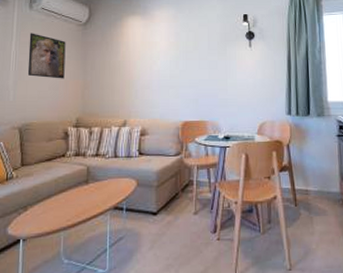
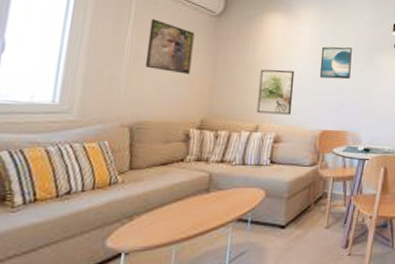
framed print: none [123,68,155,109] -> present [256,69,295,115]
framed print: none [177,41,206,72] -> present [319,46,352,80]

